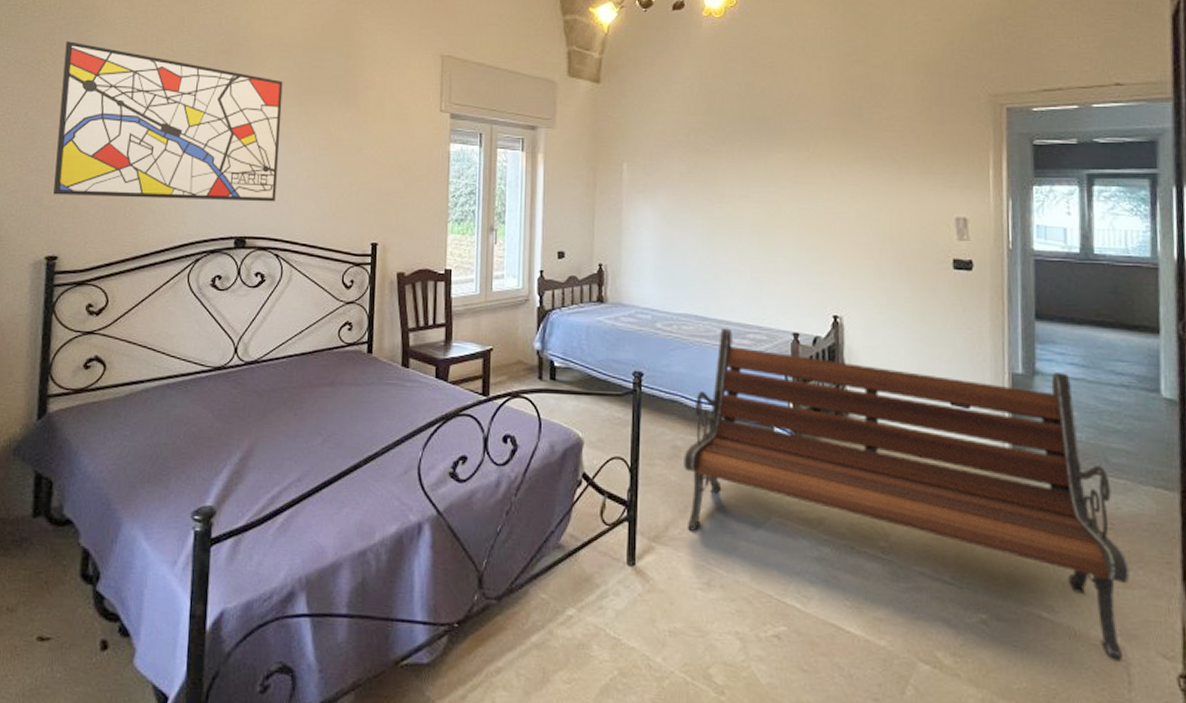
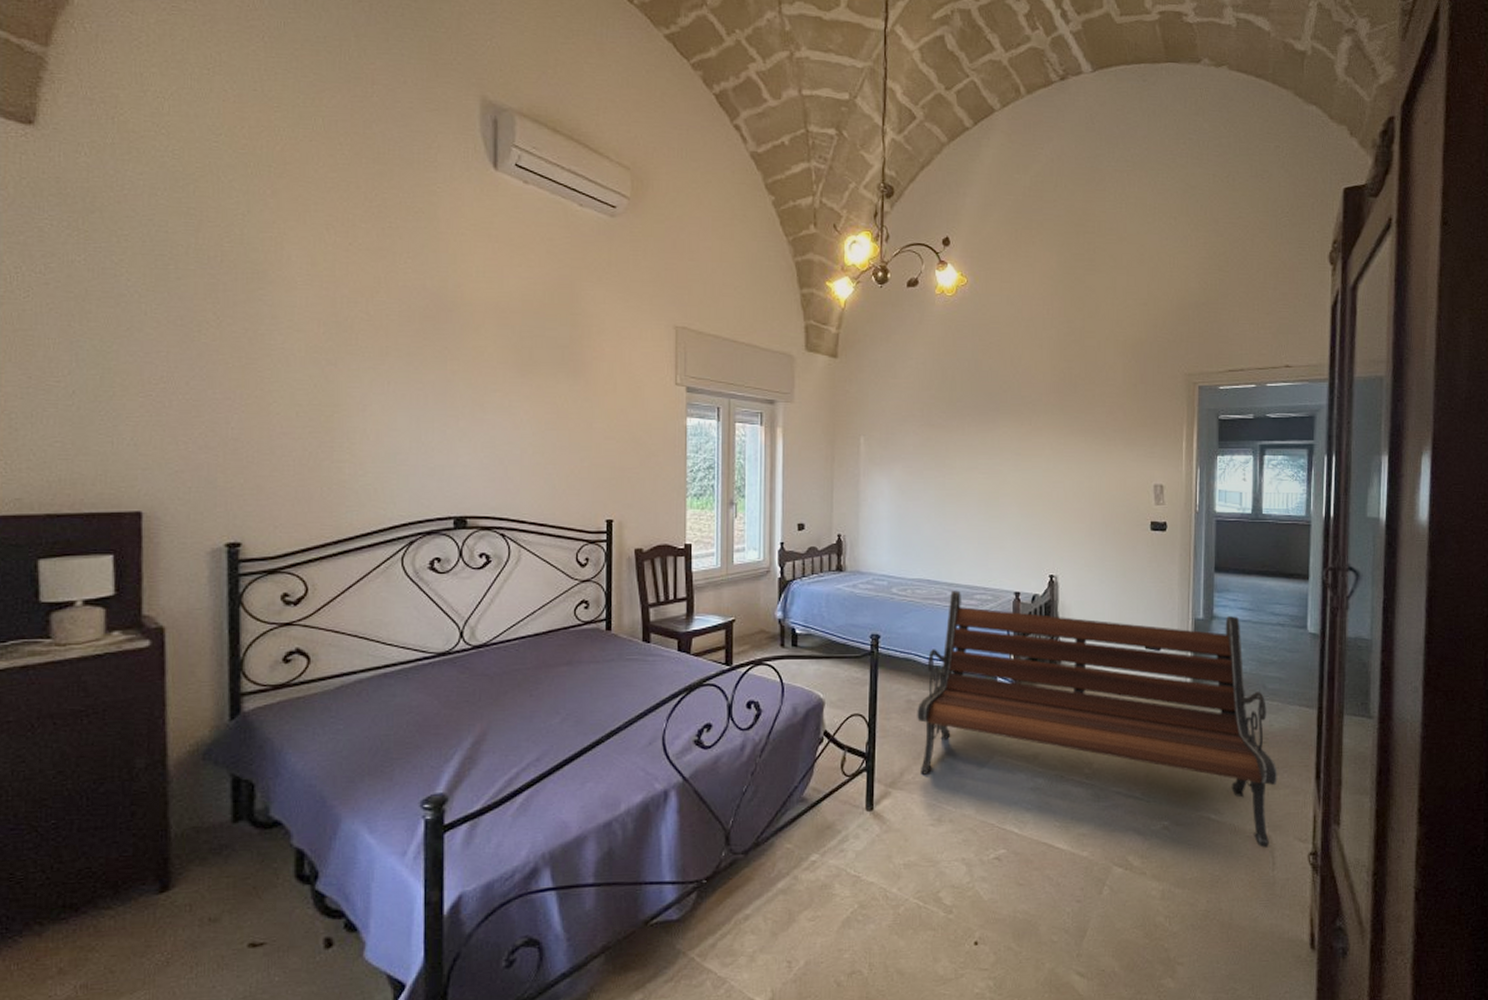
wall art: present [53,41,283,202] -> none [230,300,501,480]

